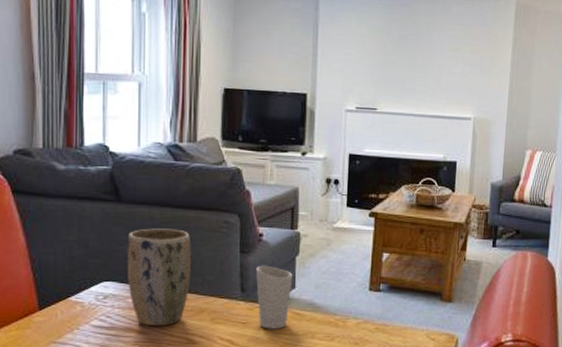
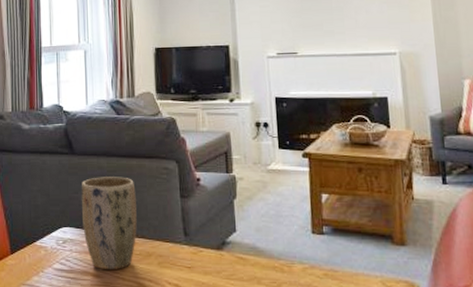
cup: present [255,265,293,329] -> none [196,209,233,274]

